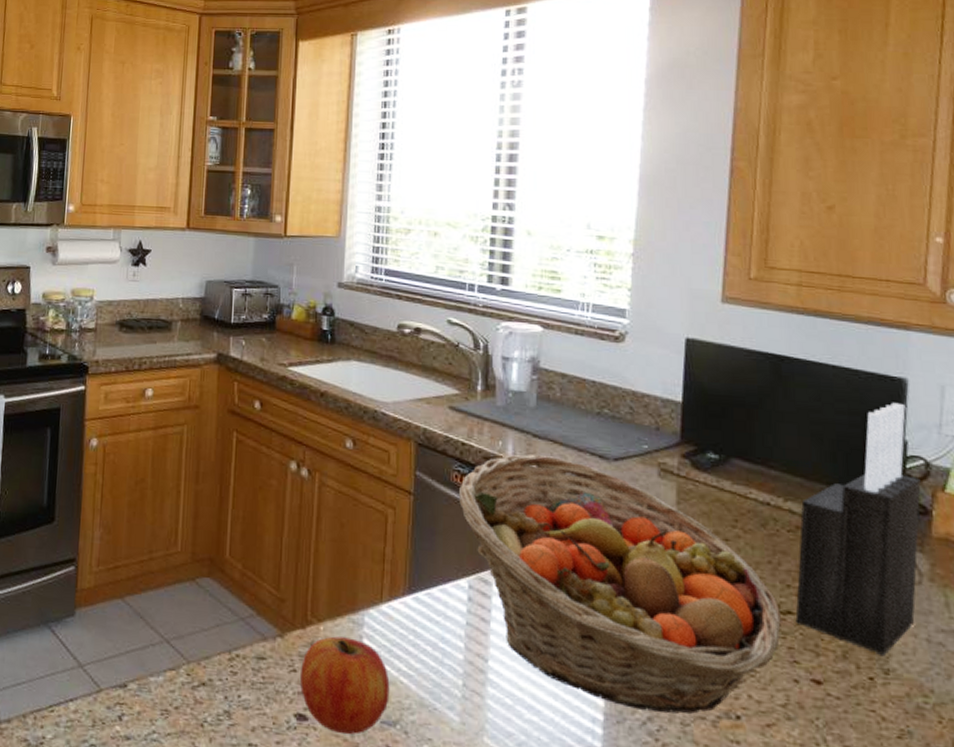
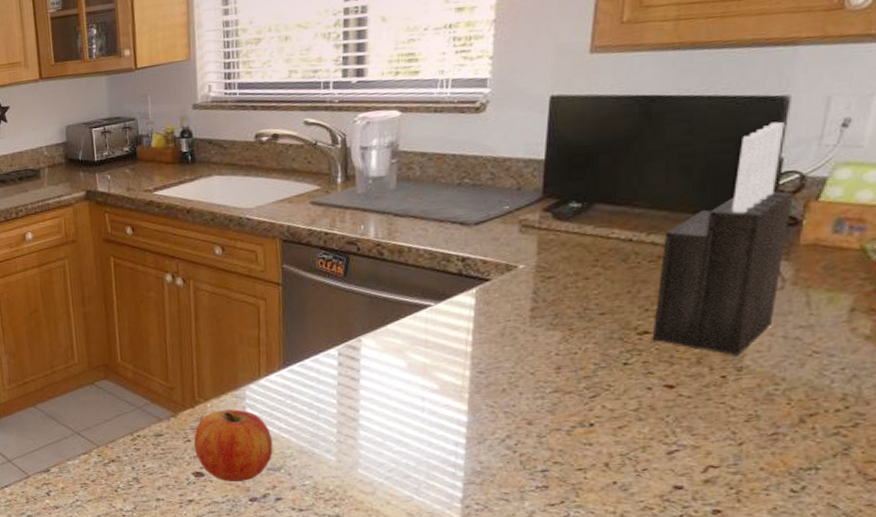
fruit basket: present [459,453,782,714] -> none [325,231,639,430]

